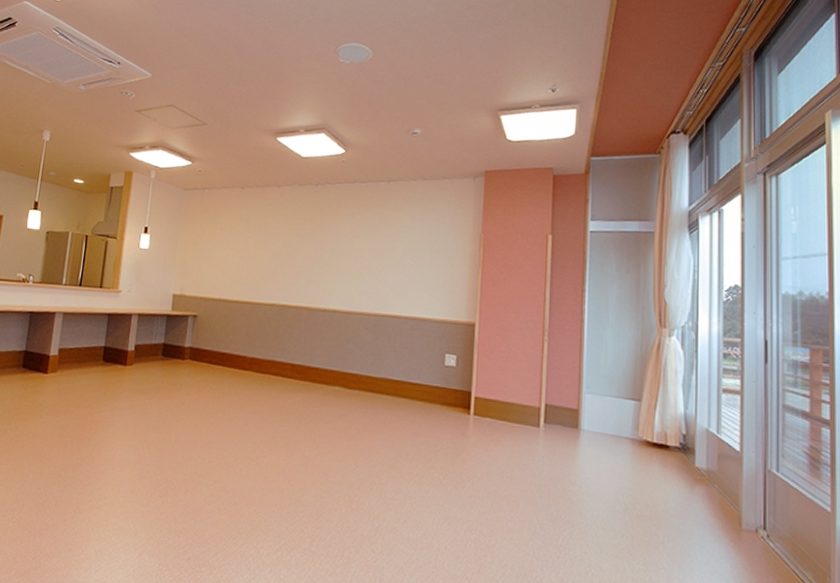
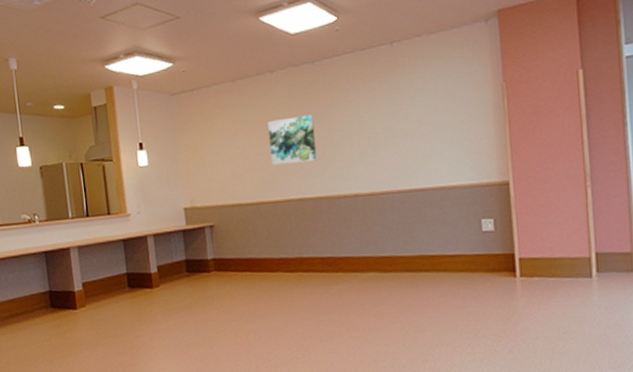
wall art: none [263,229,309,273] -> present [268,114,317,166]

